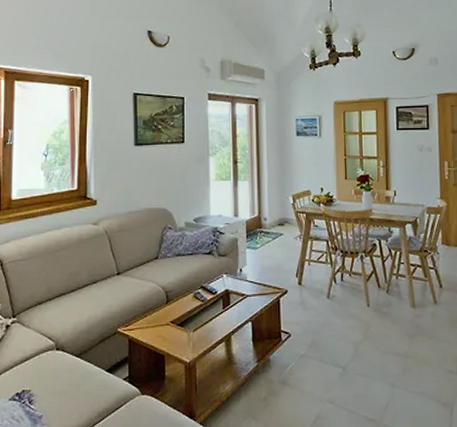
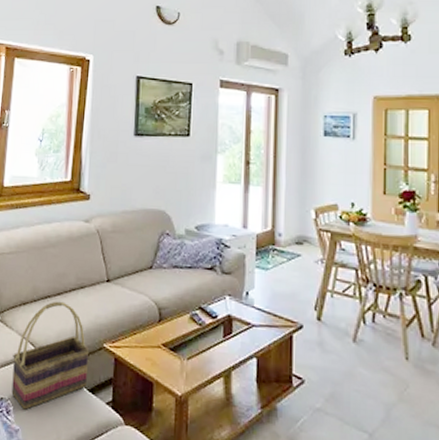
woven basket: none [32,297,105,397] -> present [11,301,90,410]

